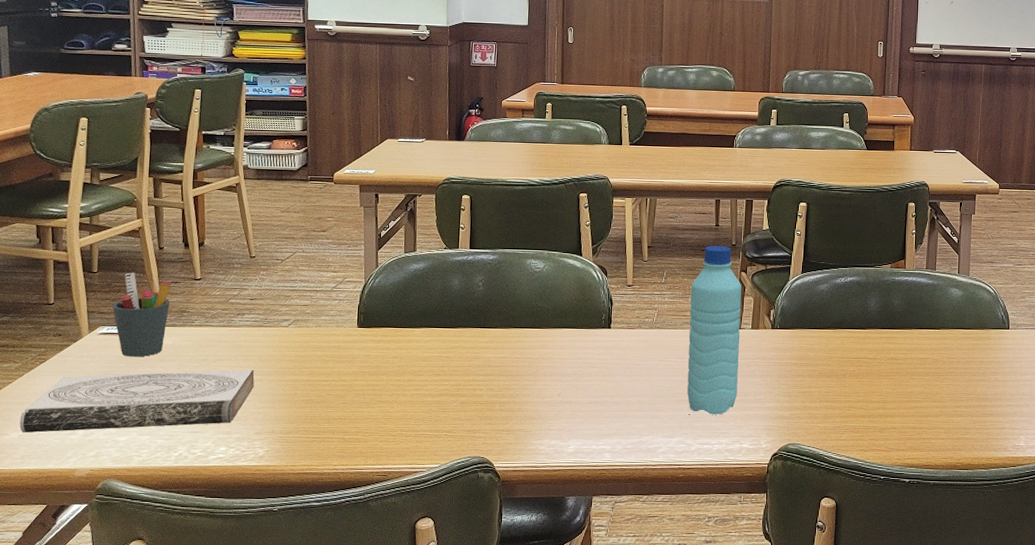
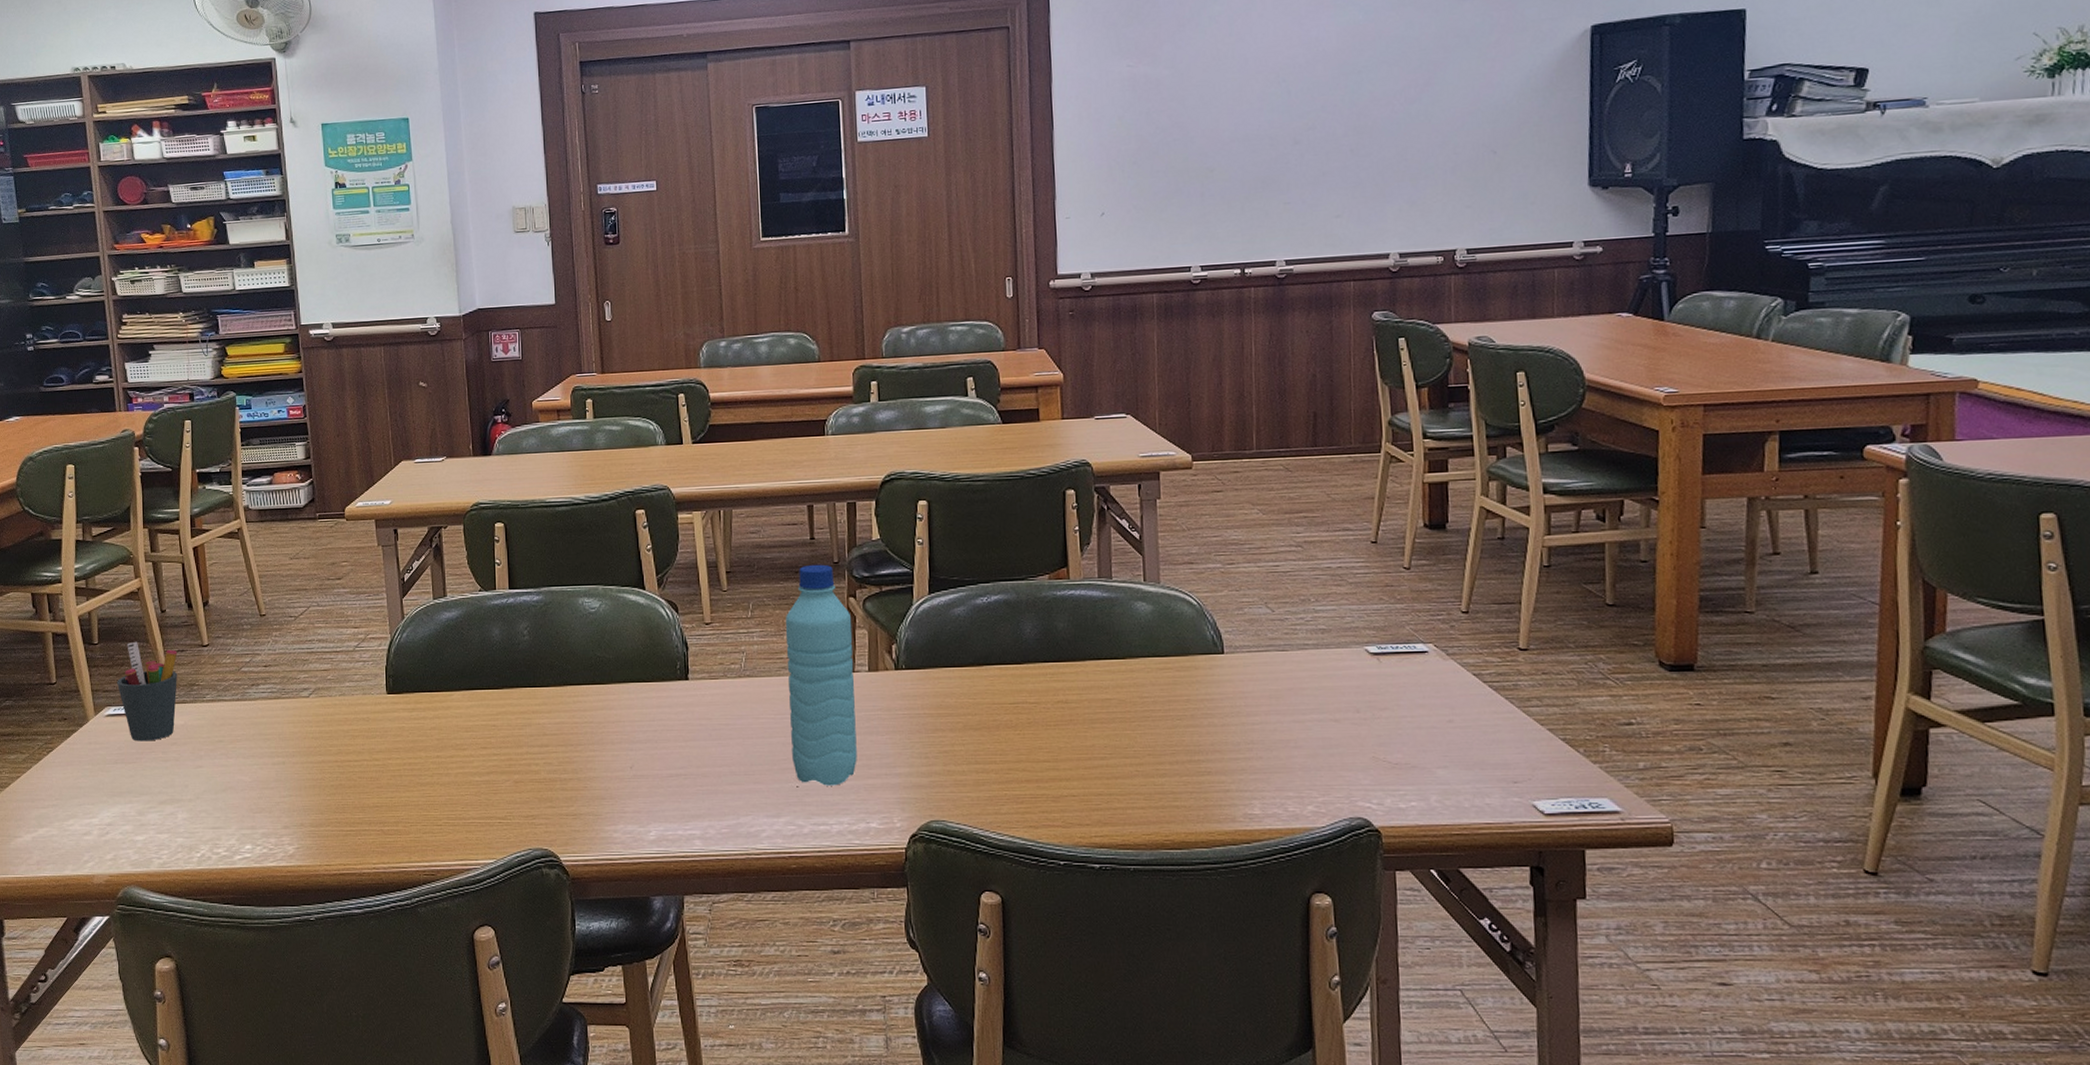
book: present [19,370,255,433] -> none [32,751,277,835]

